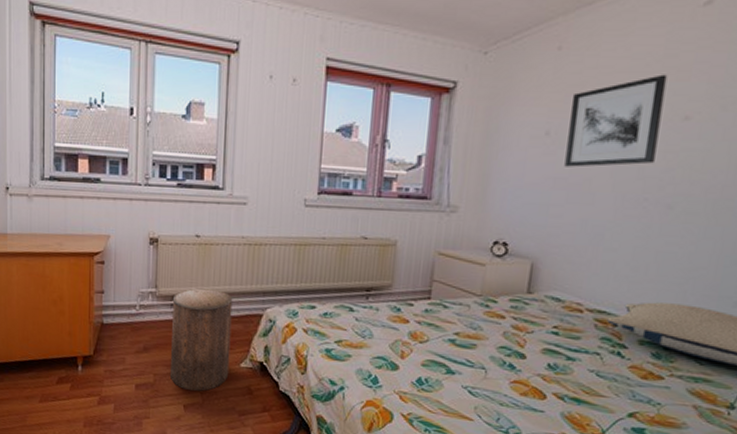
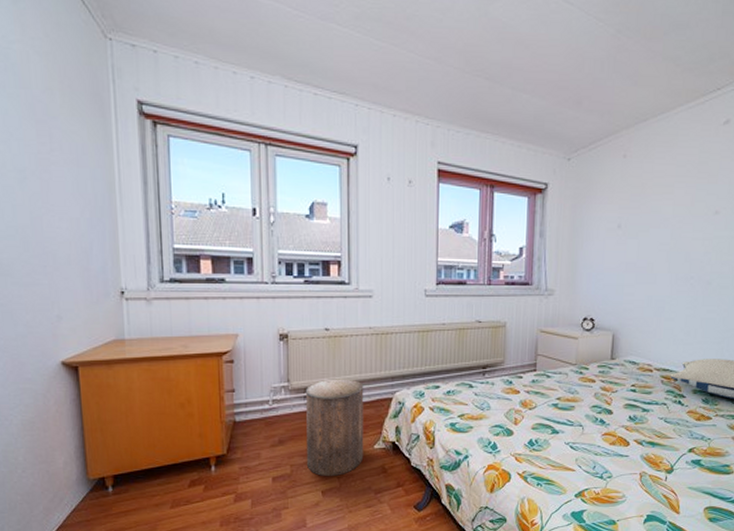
wall art: present [564,74,668,167] -> none [633,178,702,254]

